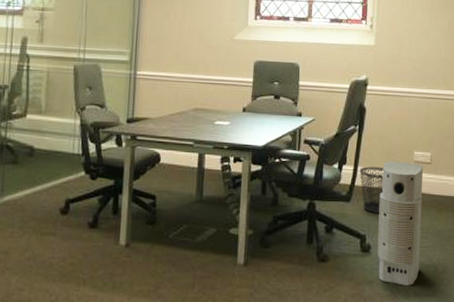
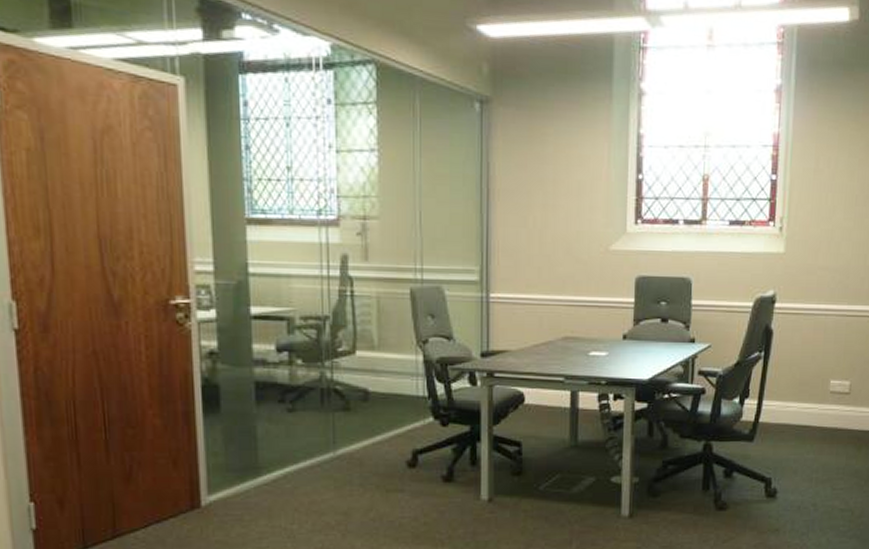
wastebasket: present [359,166,384,213] -> none [765,399,794,453]
air purifier: present [377,161,424,286] -> none [784,392,841,533]

